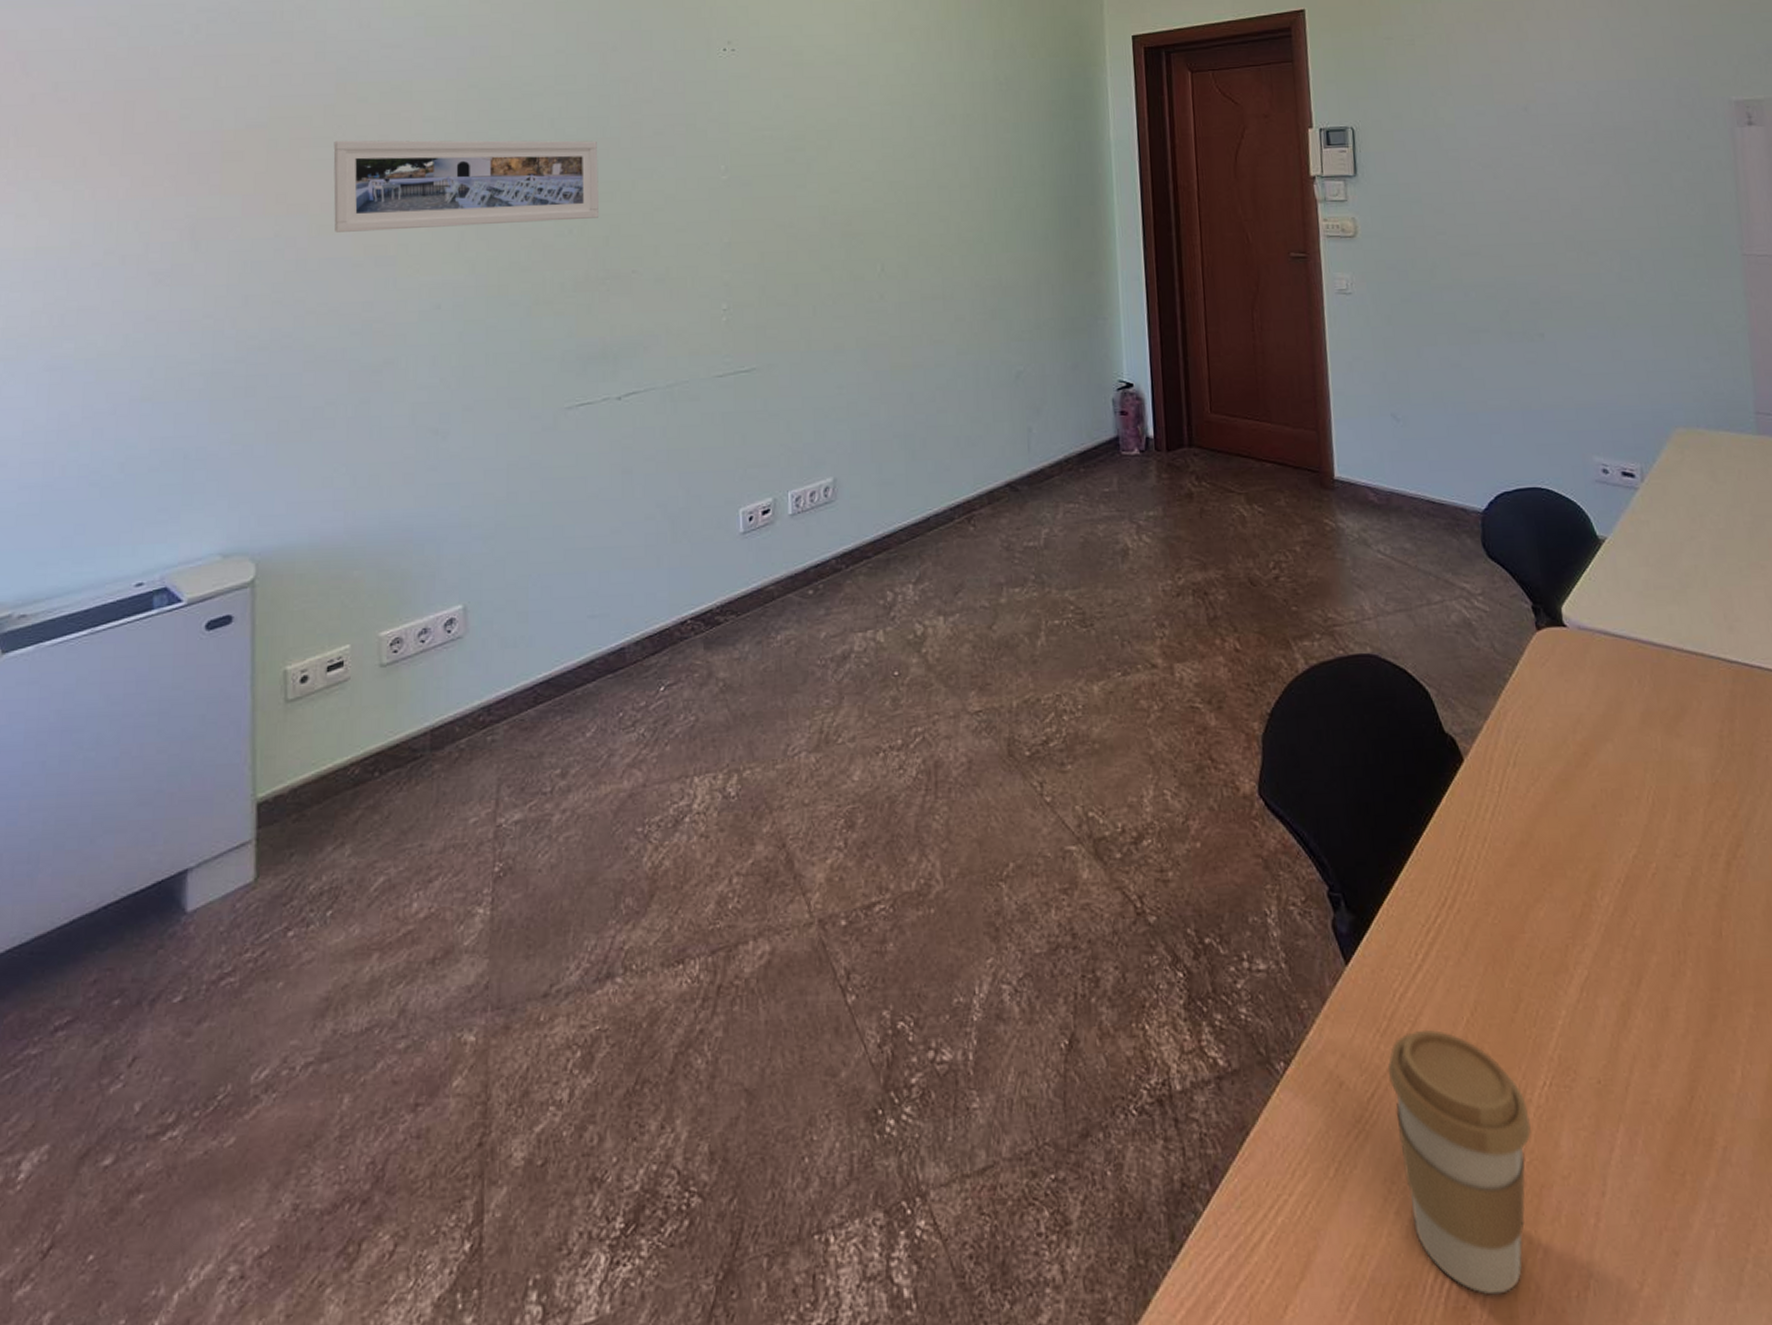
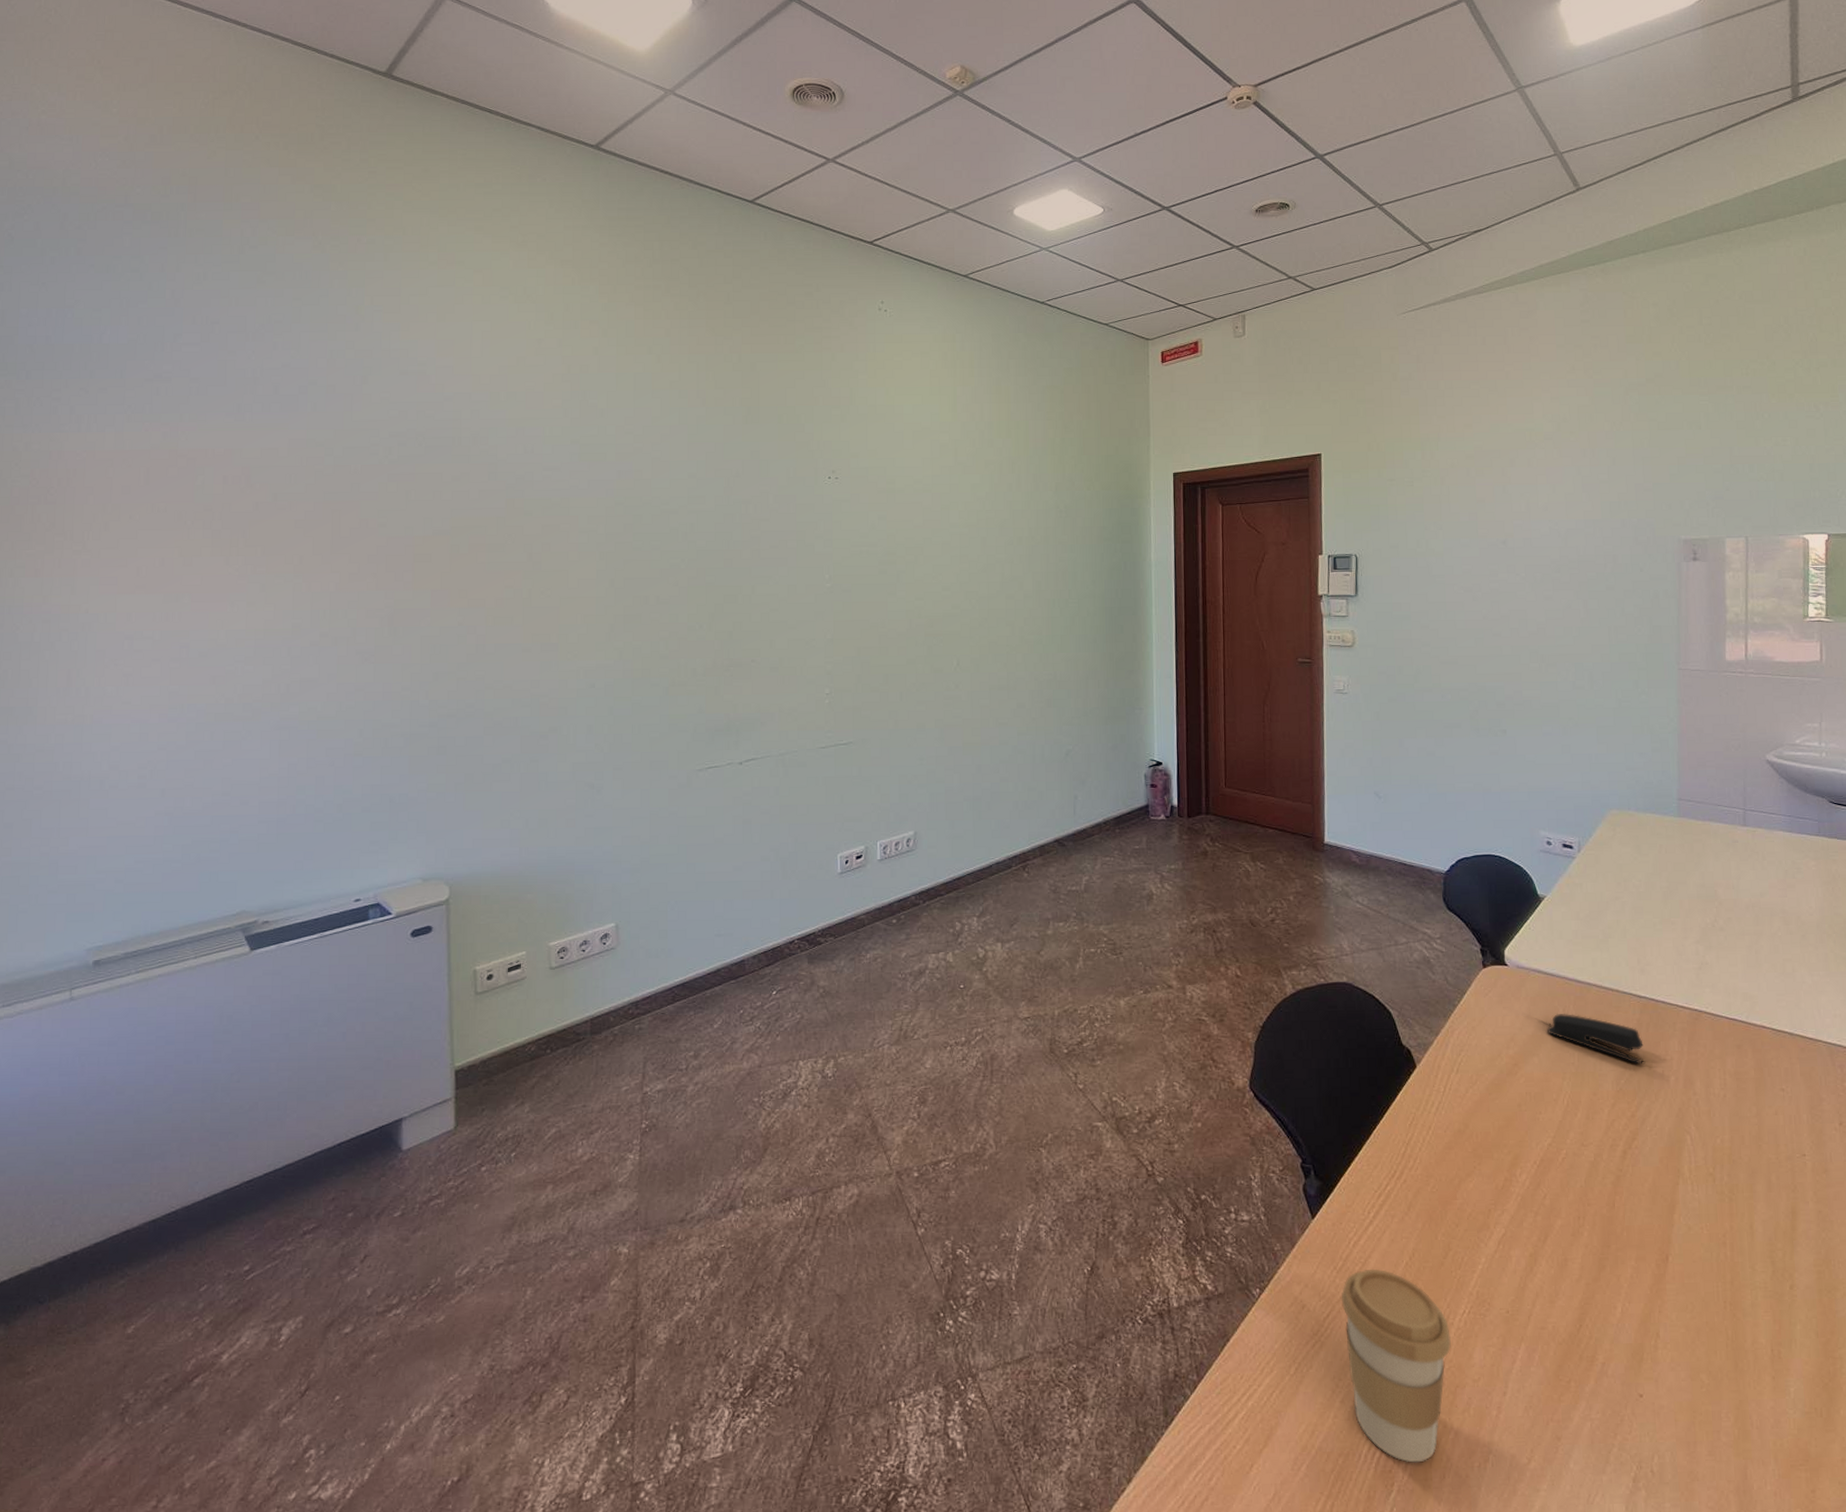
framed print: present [333,140,598,232] -> none [505,547,724,623]
stapler: none [1621,686,1742,749] -> present [1547,1014,1644,1065]

